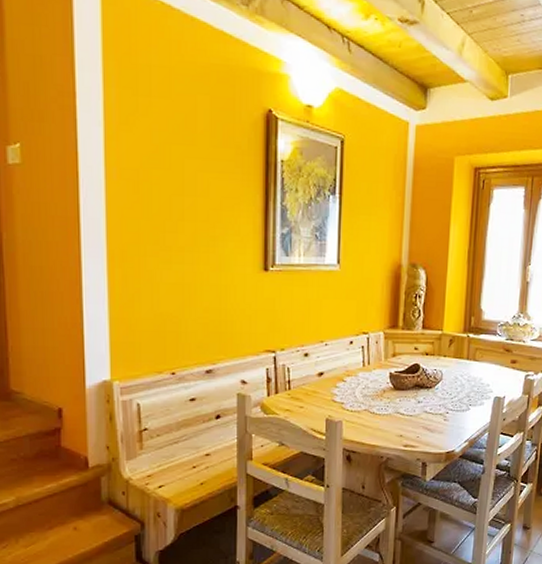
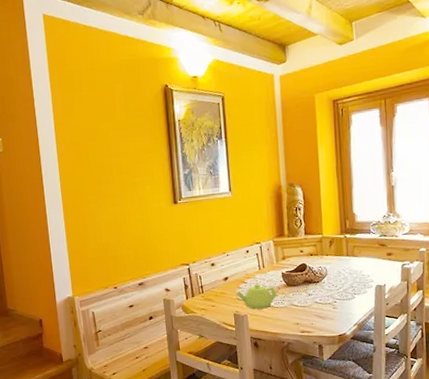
teapot: none [332,383,382,415] -> present [237,283,278,309]

